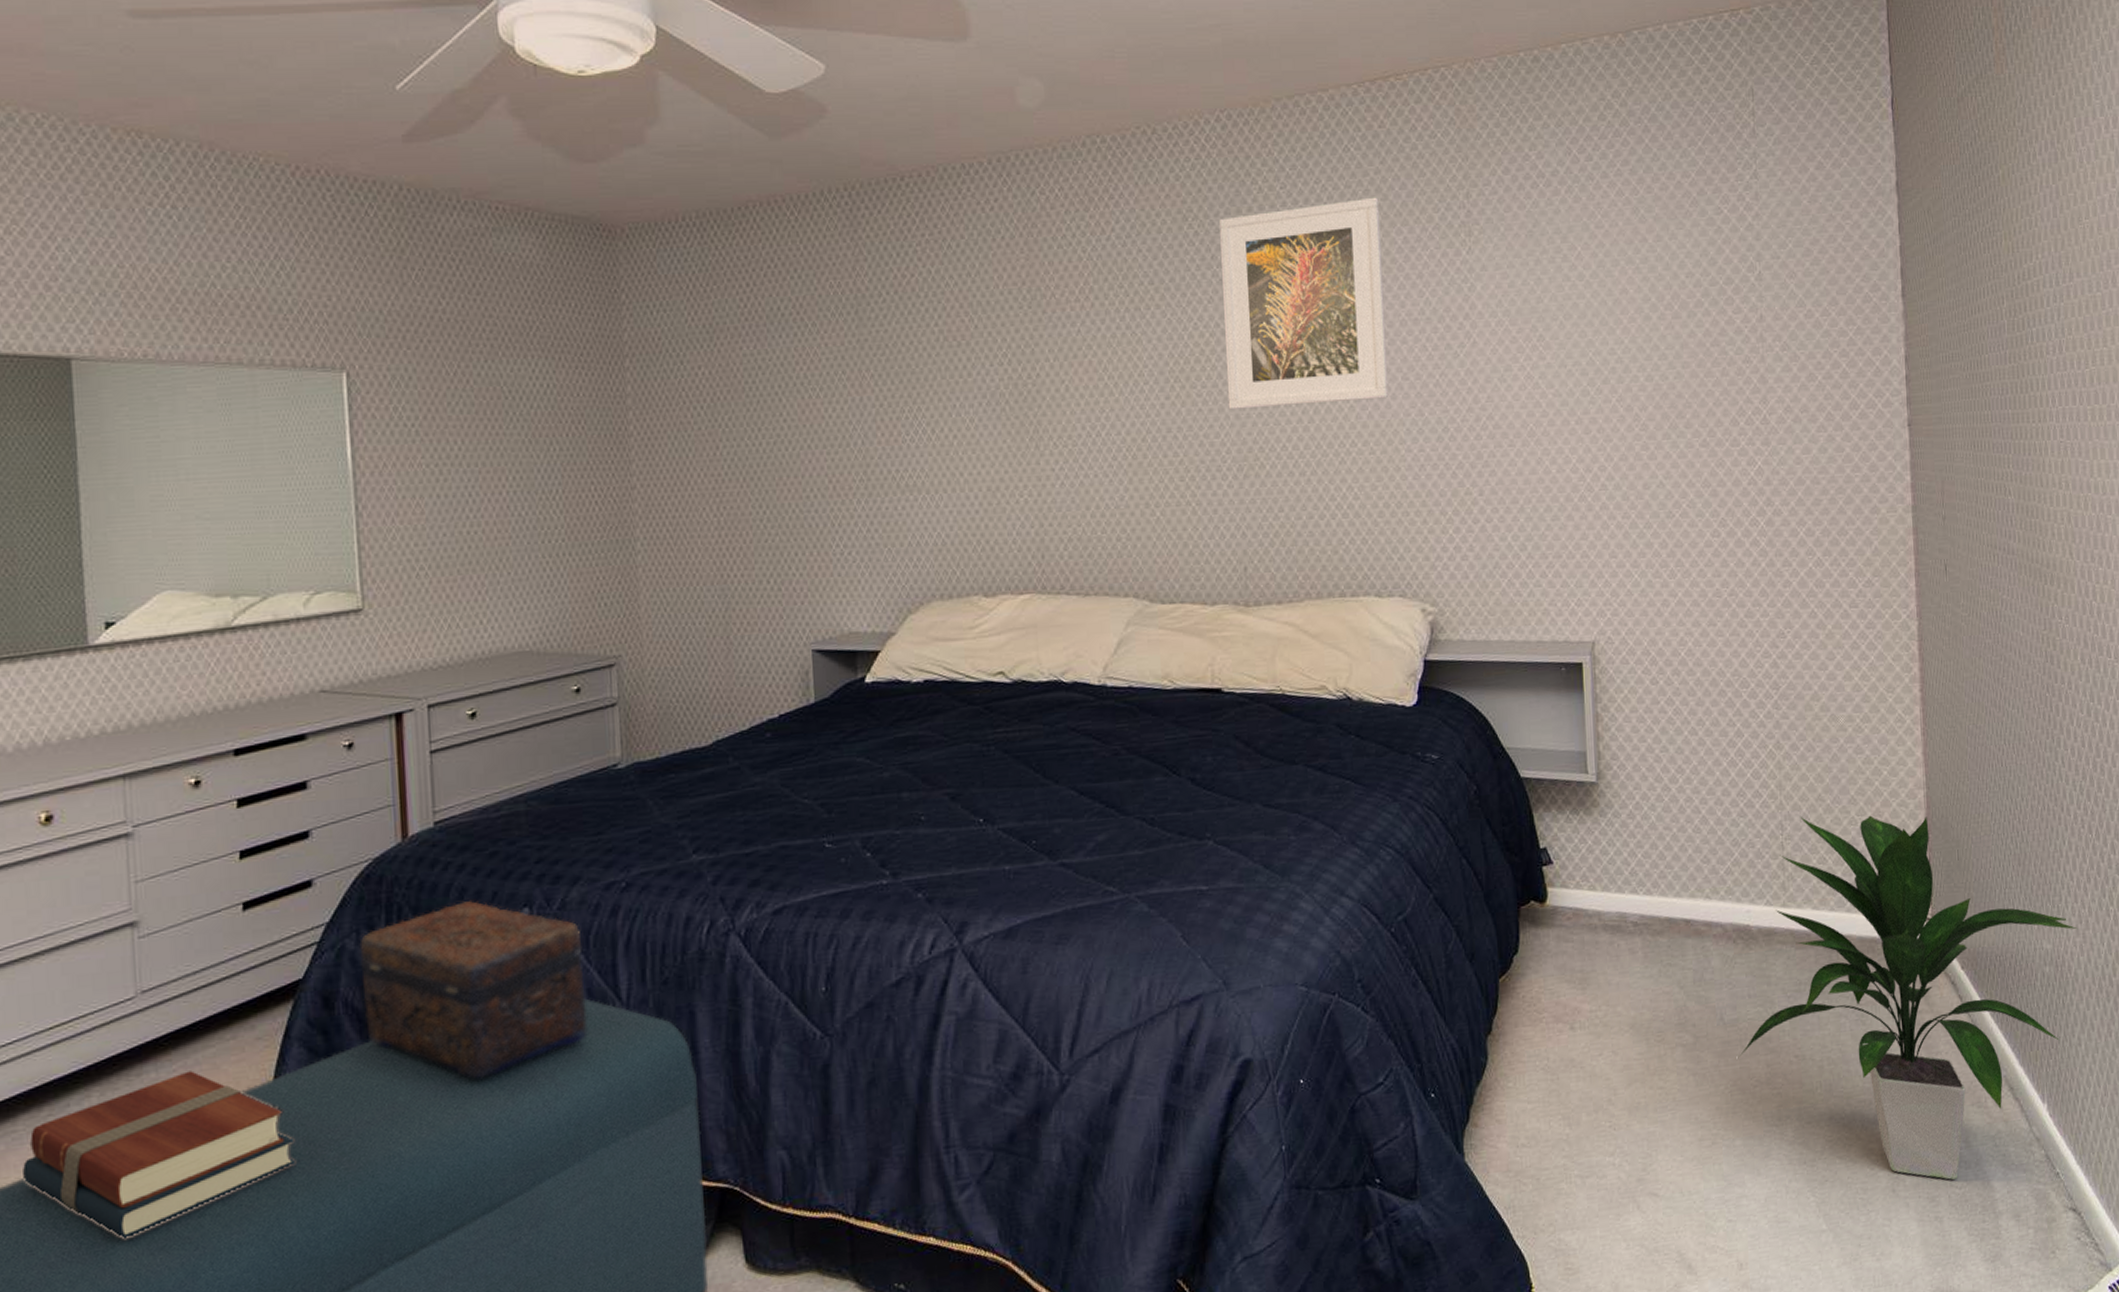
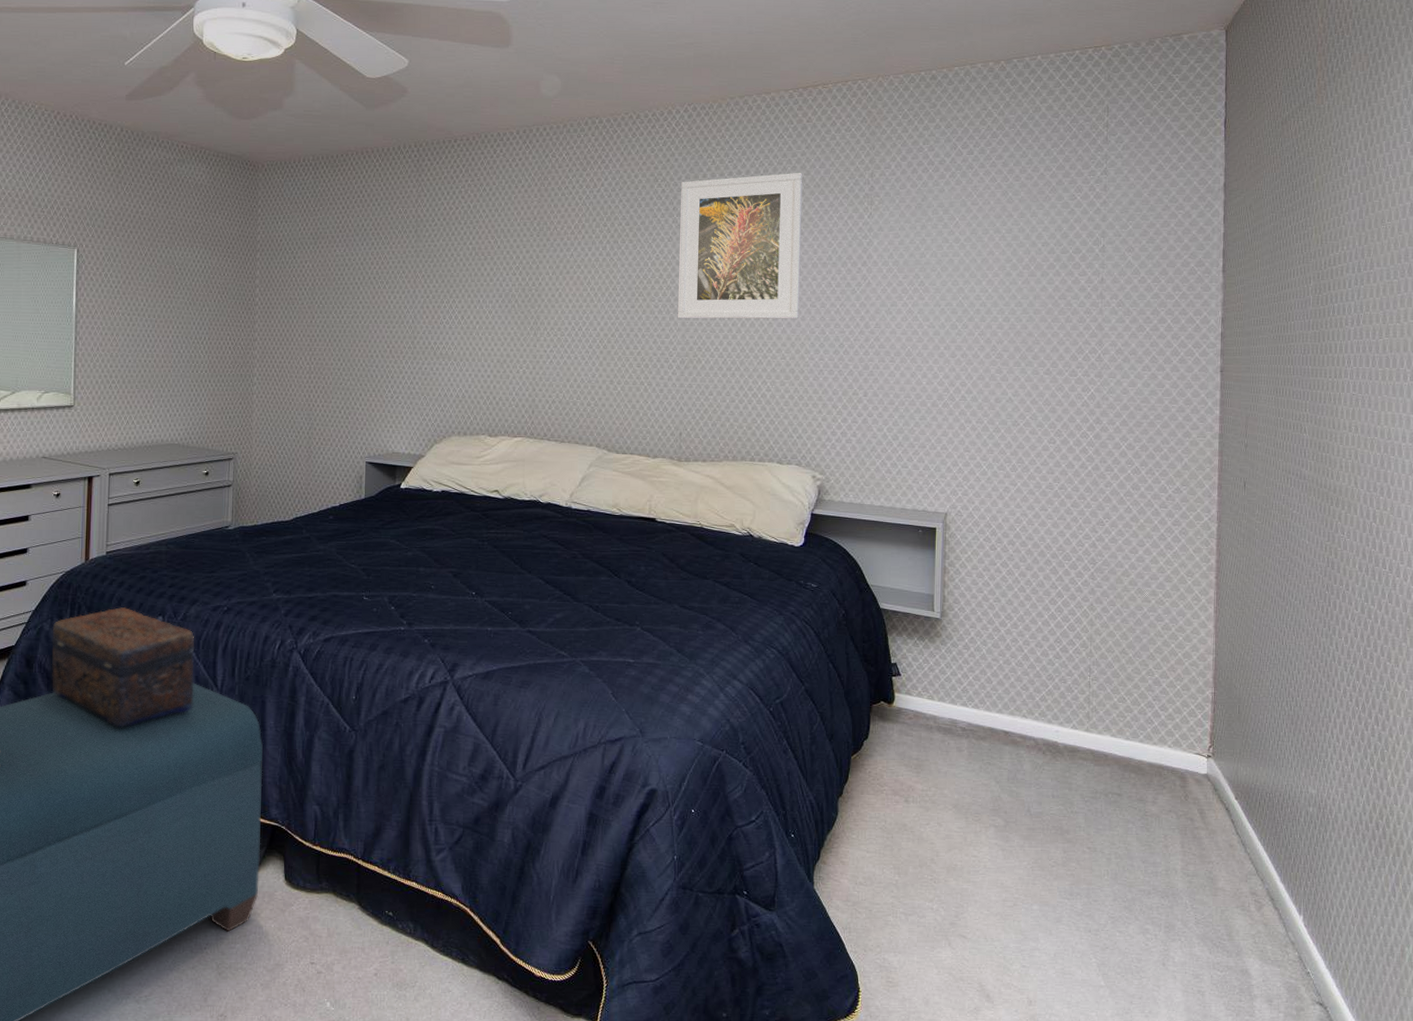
indoor plant: present [1740,815,2077,1180] -> none [1042,663,1340,964]

